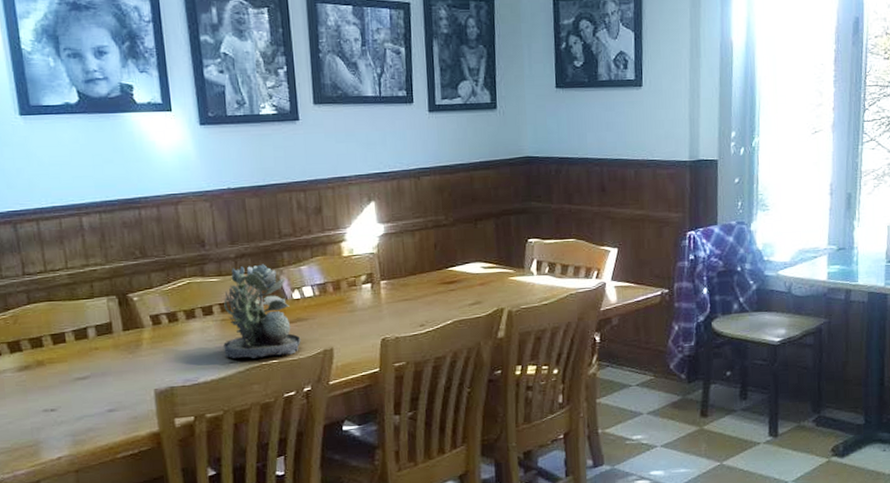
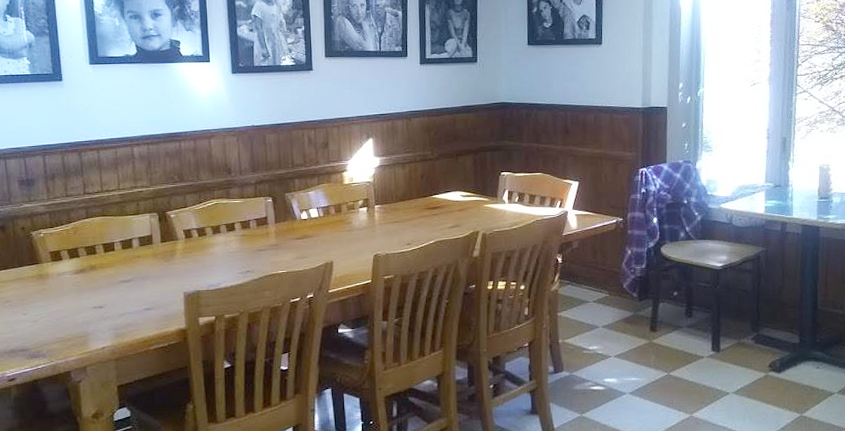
succulent plant: present [223,264,301,360] -> none [242,189,307,269]

